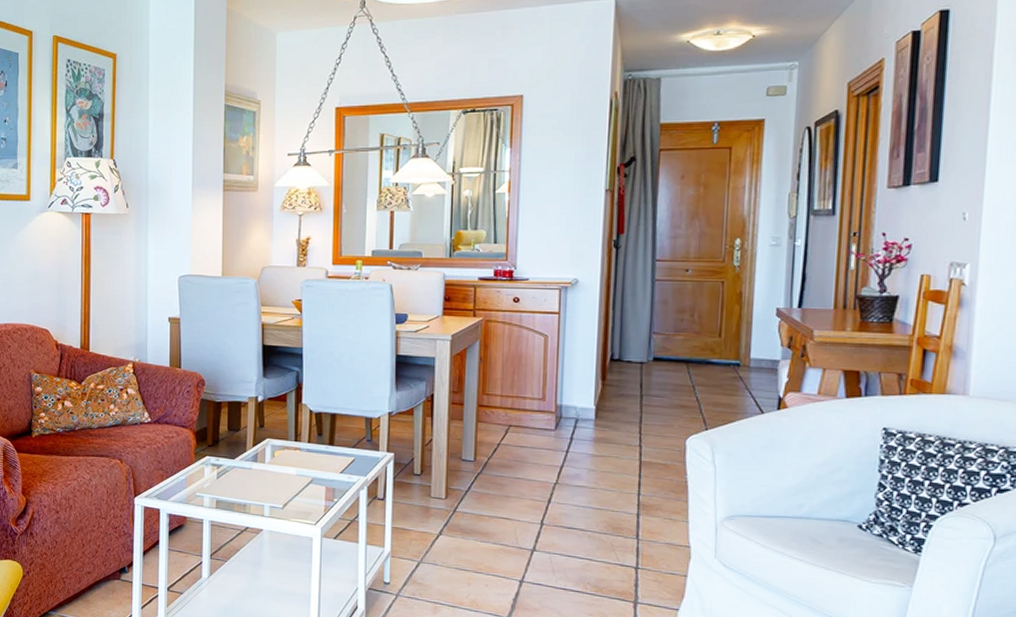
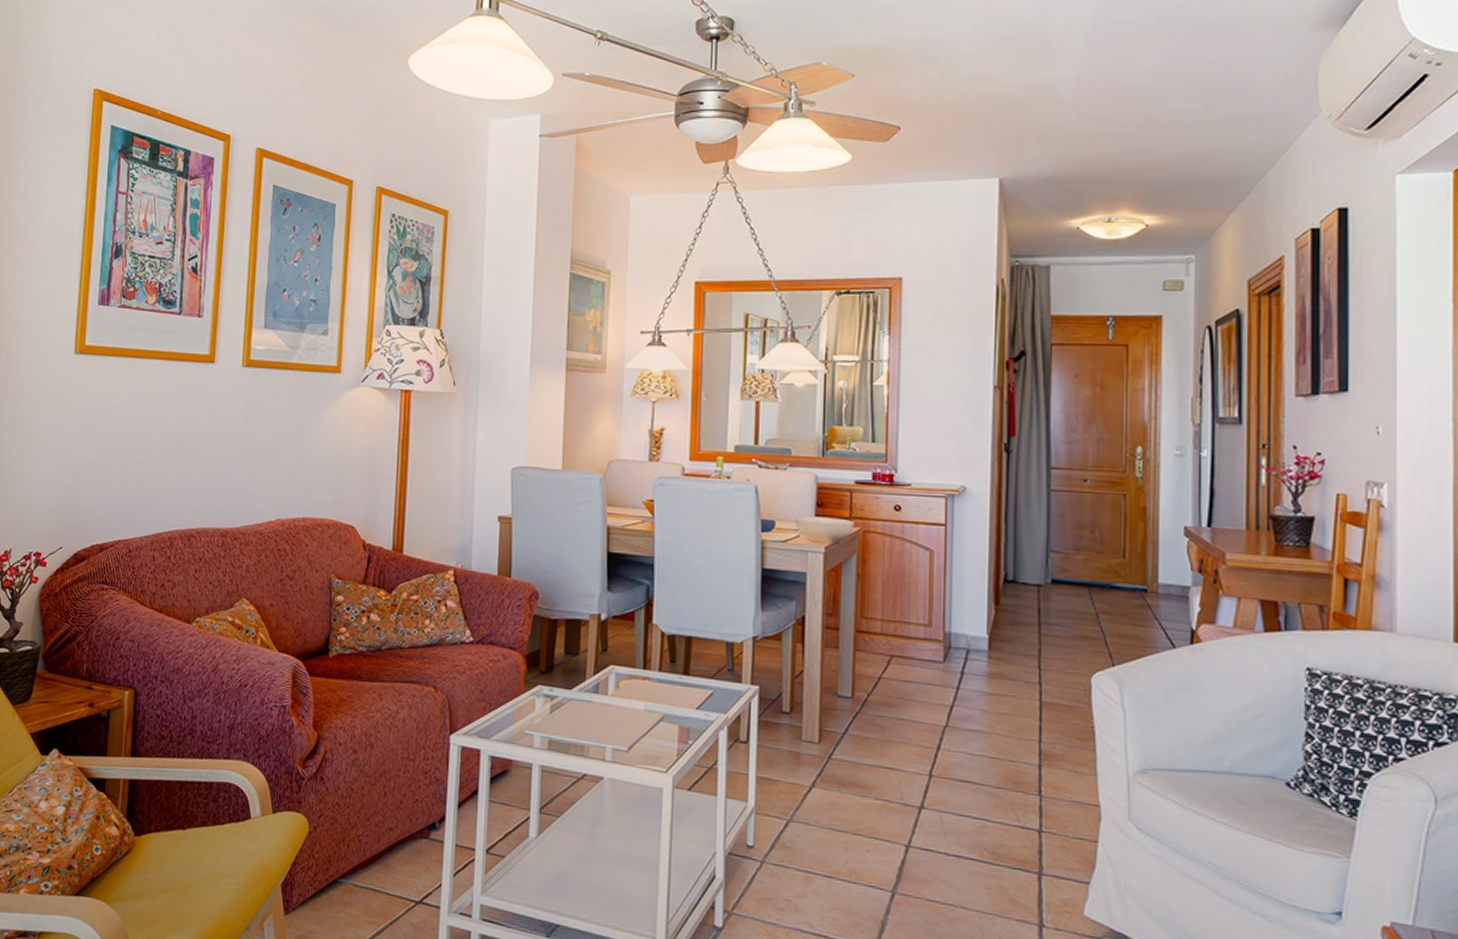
bowl: none [425,309,478,332] -> present [795,515,854,544]

